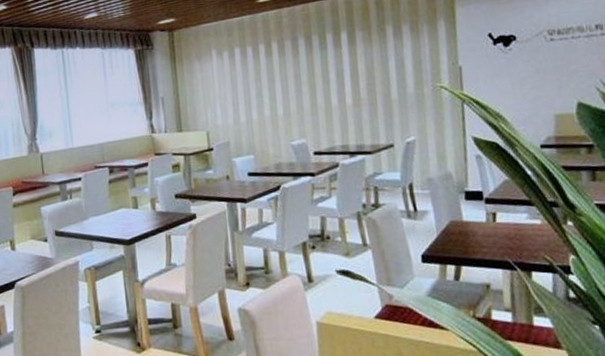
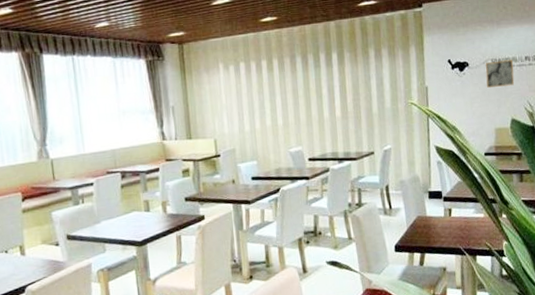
wall art: none [539,30,581,65] -> present [485,60,515,88]

